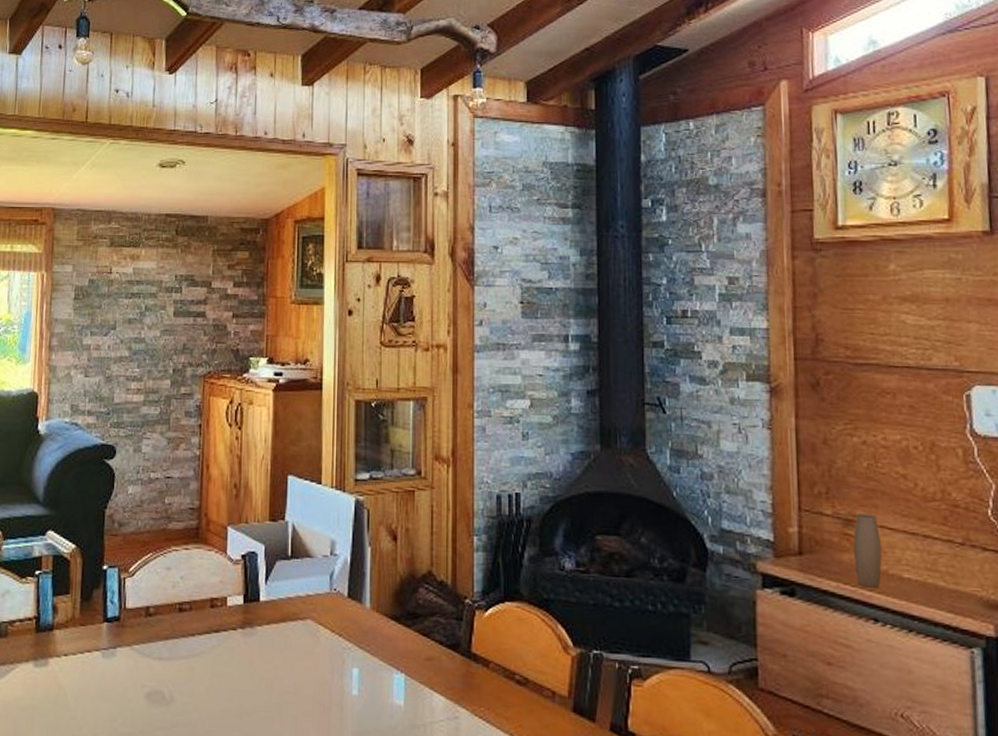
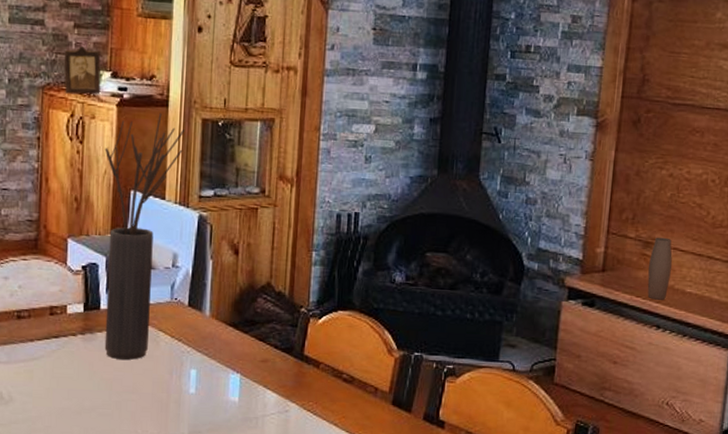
photo frame: none [223,334,258,381] -> present [64,45,101,95]
vase: none [262,396,339,657] -> present [104,113,185,360]

